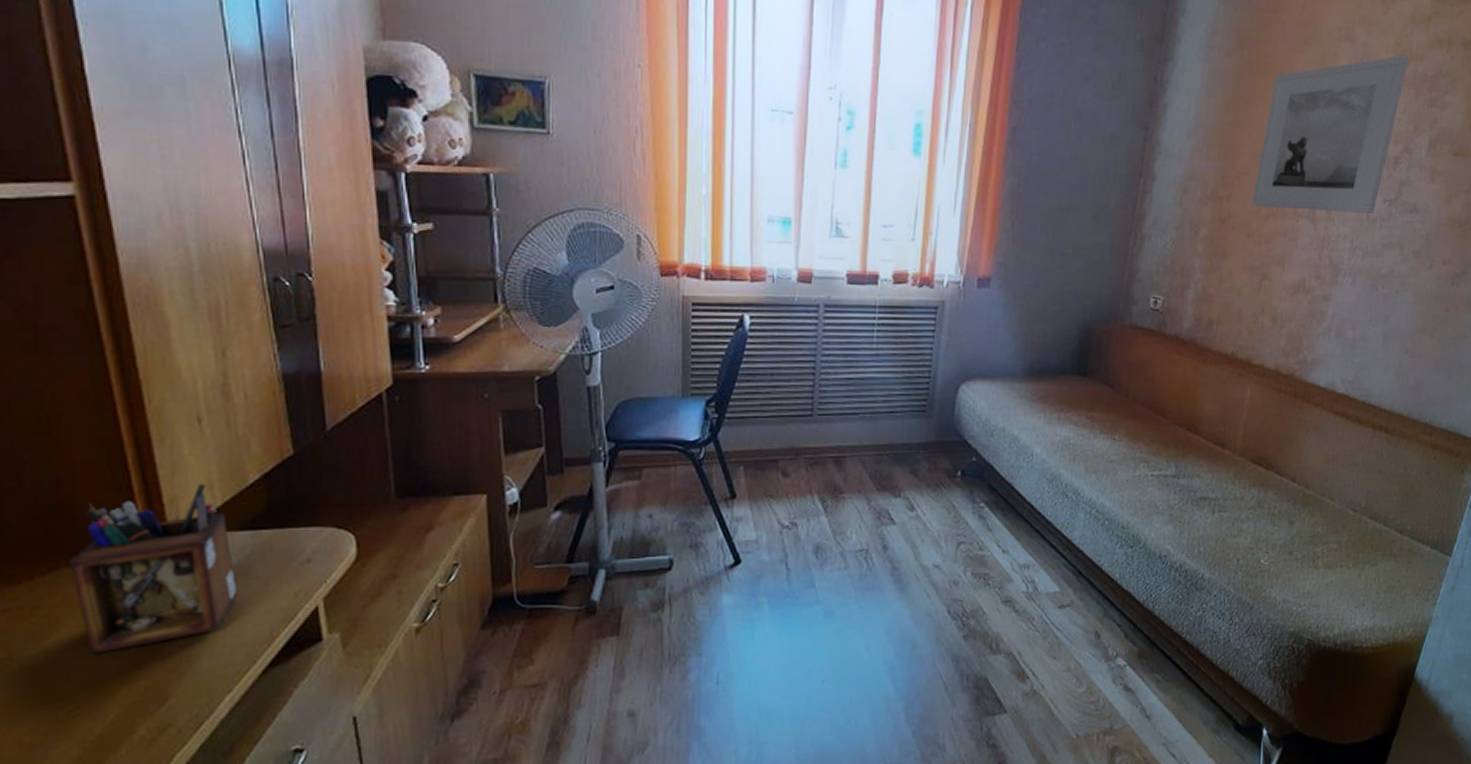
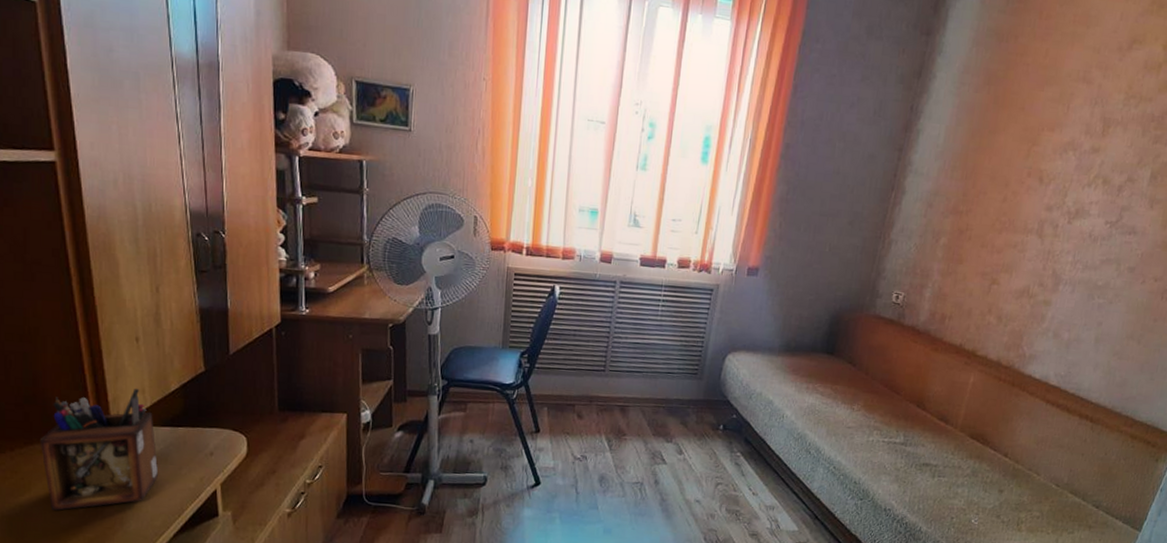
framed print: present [1251,55,1409,214] -> none [987,97,1139,233]

